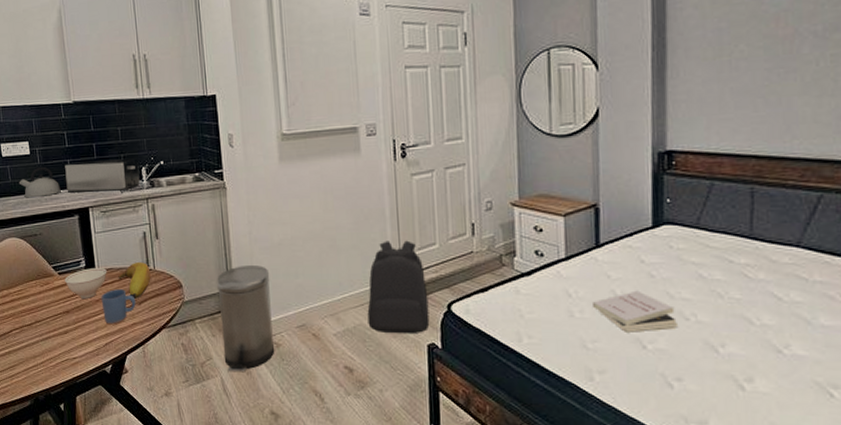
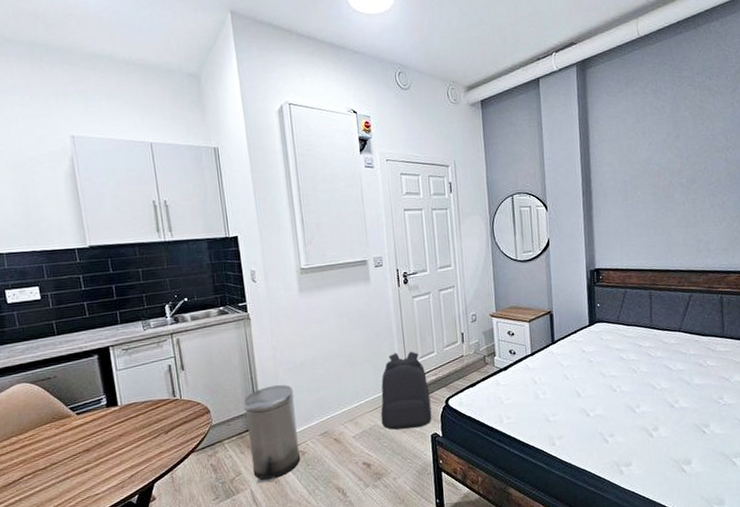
kettle: present [19,166,61,198] -> none [28,310,78,343]
toaster: present [64,158,140,193] -> none [80,297,164,334]
bowl: present [65,267,107,298] -> none [84,403,131,435]
mug: present [101,289,136,325] -> none [124,421,163,457]
fruit: present [118,262,151,299] -> none [143,393,178,429]
books: present [591,290,677,332] -> none [551,373,609,406]

